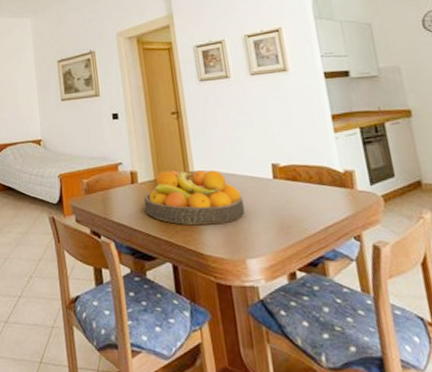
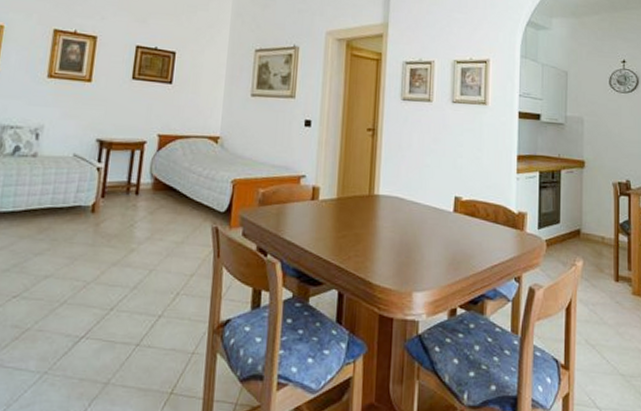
fruit bowl: present [144,169,245,226] -> none [320,190,422,253]

